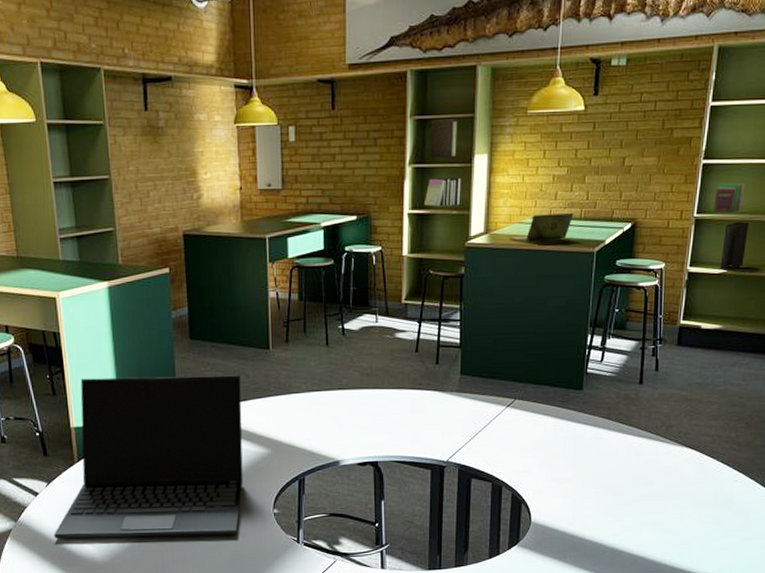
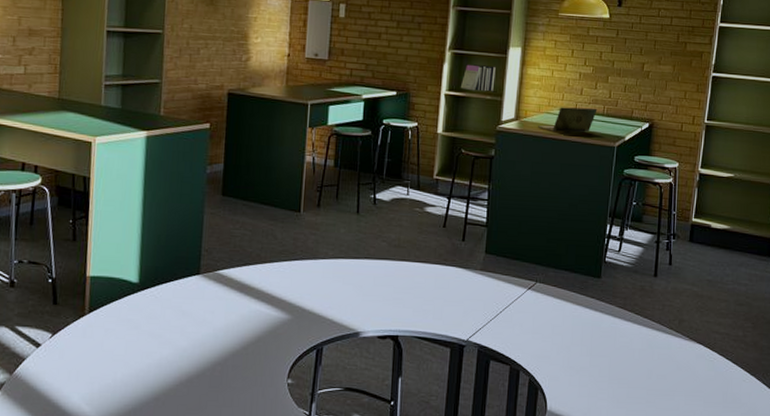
laptop: present [53,375,243,539] -> none [50,226,268,405]
binder: present [430,119,458,157] -> none [469,12,496,47]
books: present [714,183,745,213] -> none [722,95,750,123]
binder: present [720,221,749,270] -> none [728,131,753,175]

